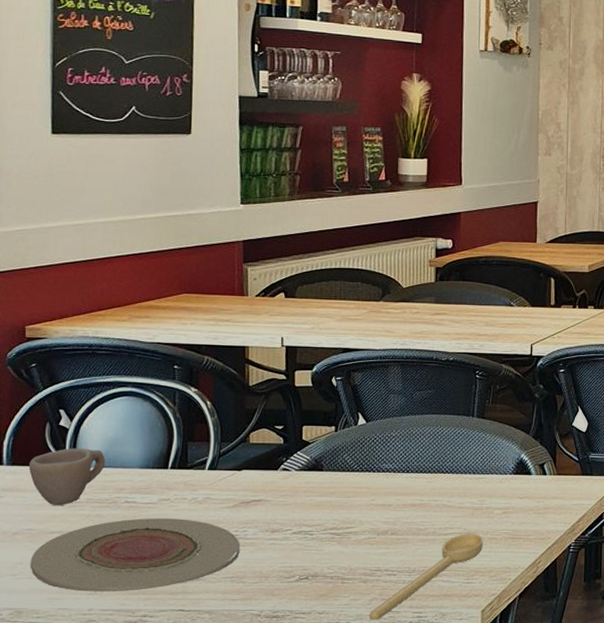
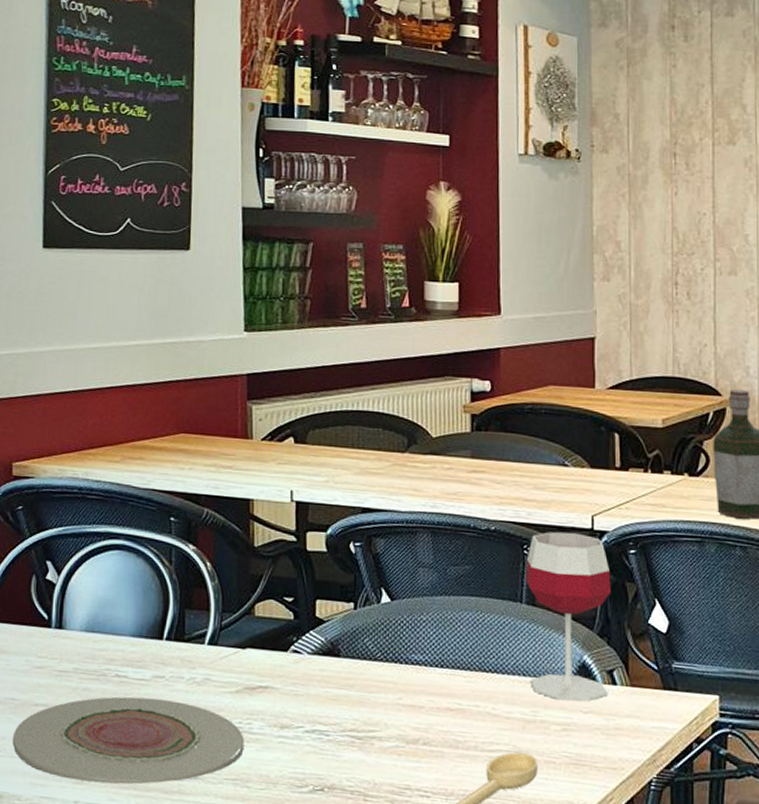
cup: present [29,448,106,506] -> none [13,606,95,674]
wineglass: none [477,359,545,490] -> present [526,532,611,702]

